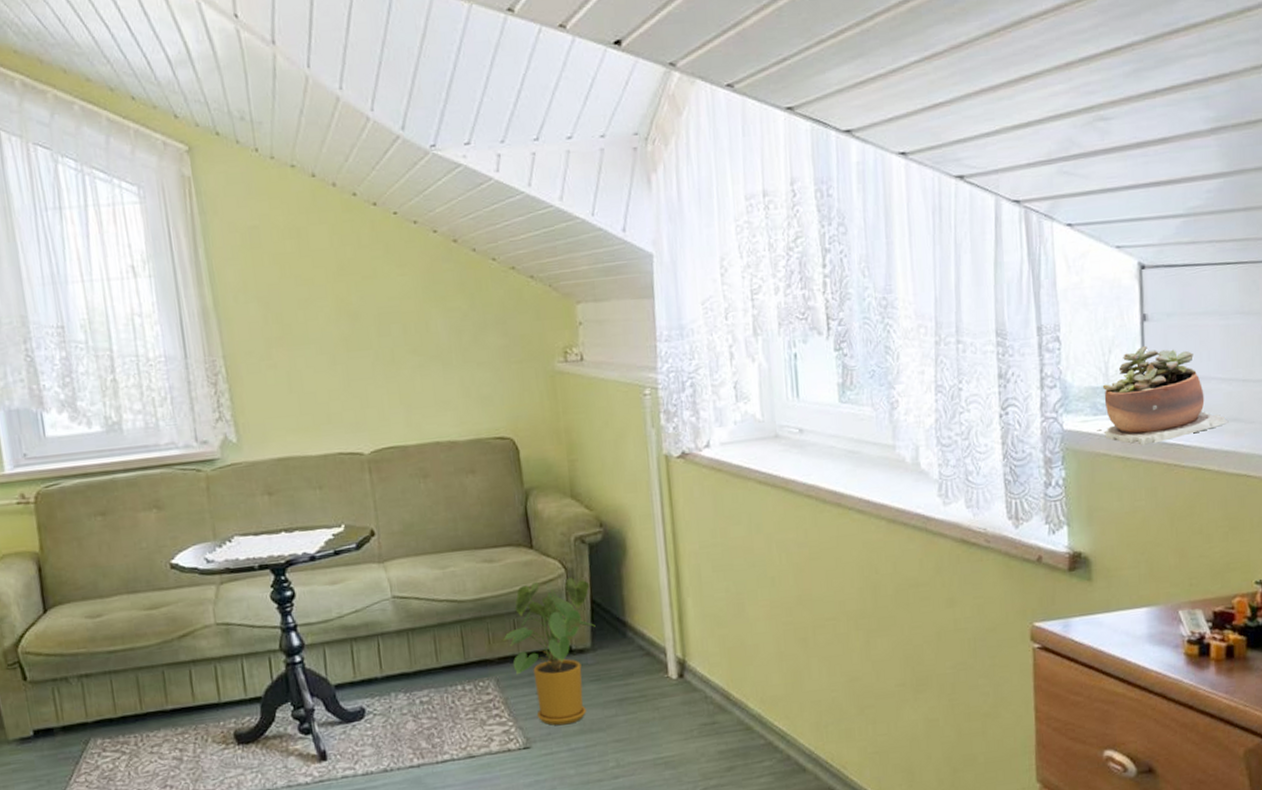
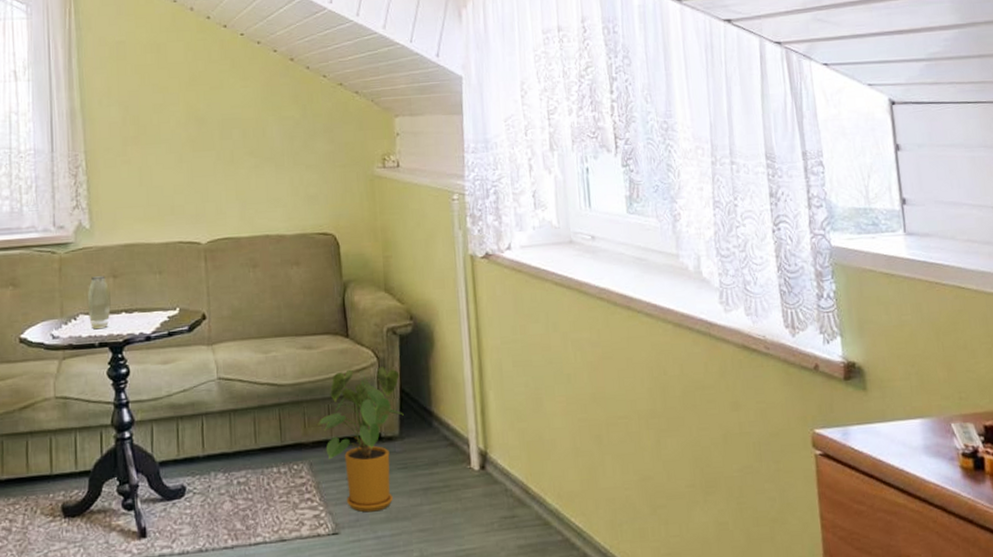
vase: none [240,493,269,552] -> present [87,276,111,330]
succulent plant: present [1097,345,1229,447] -> none [862,172,982,264]

